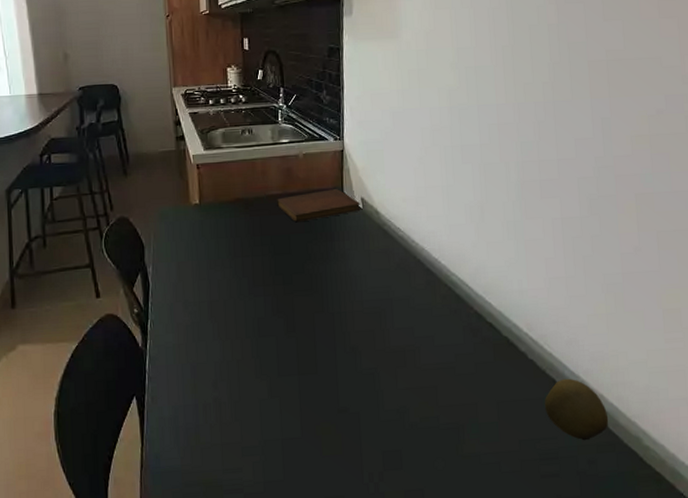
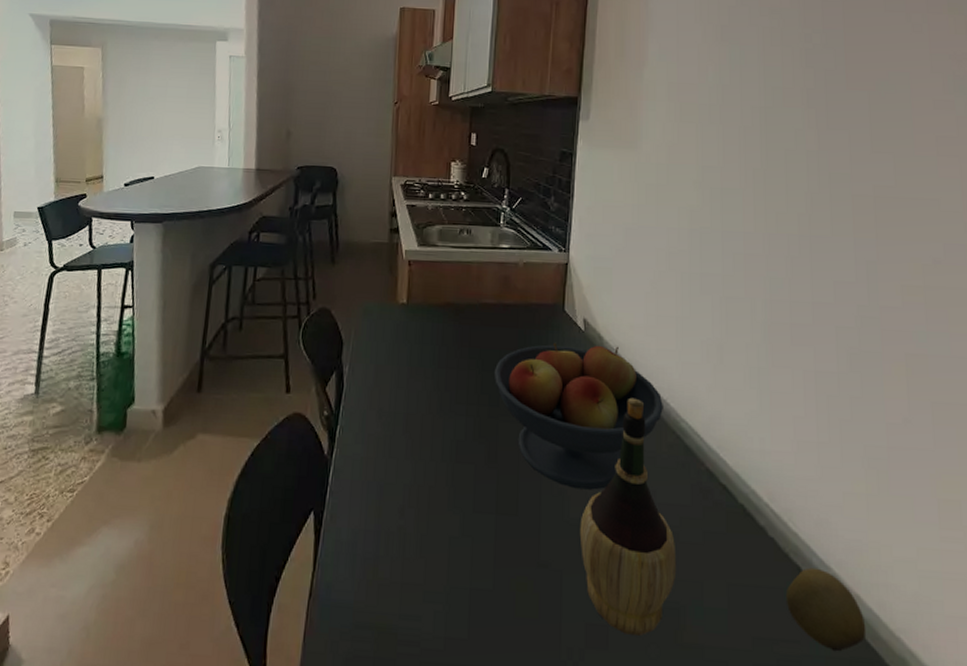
notebook: present [276,189,361,223] -> none [489,305,583,338]
fruit bowl: none [285,218,436,344] -> present [494,343,663,490]
wine bottle: none [371,260,455,455] -> present [579,397,677,636]

